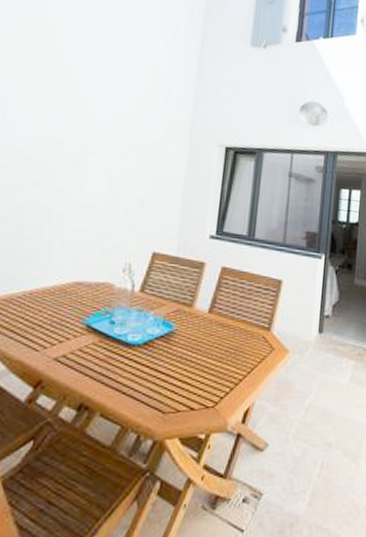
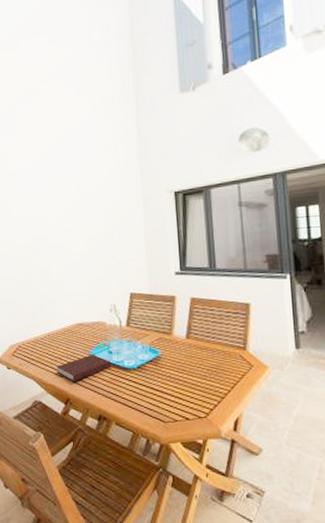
notebook: none [31,323,112,359] -> present [56,354,112,382]

